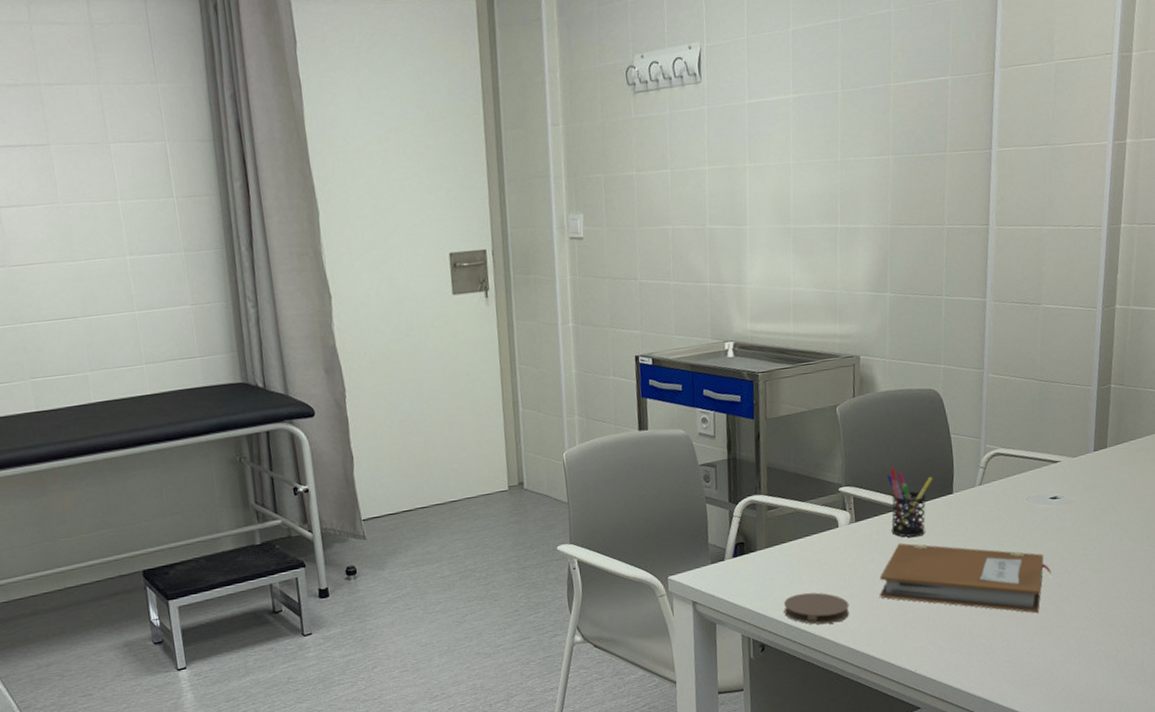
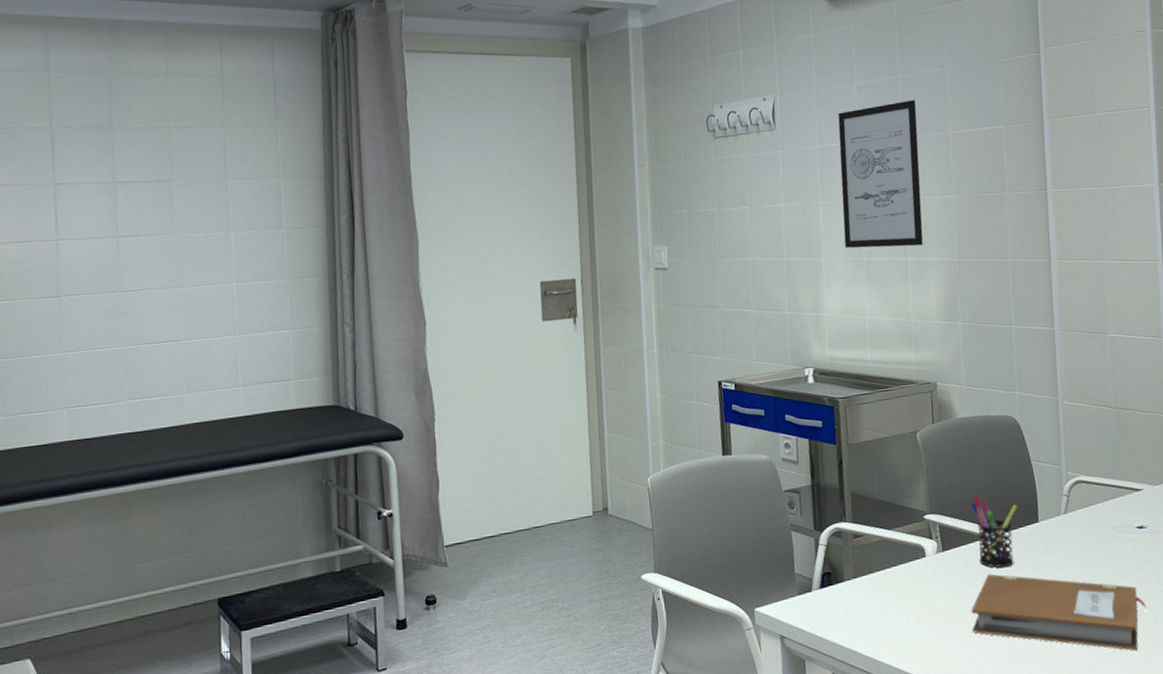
wall art: none [770,46,857,215] -> present [838,99,923,249]
coaster: present [784,592,849,625] -> none [874,626,942,662]

